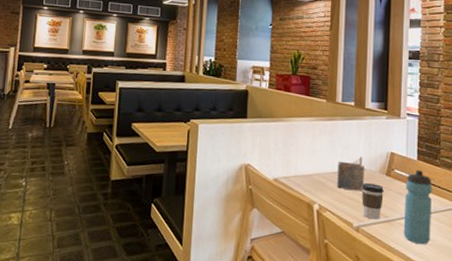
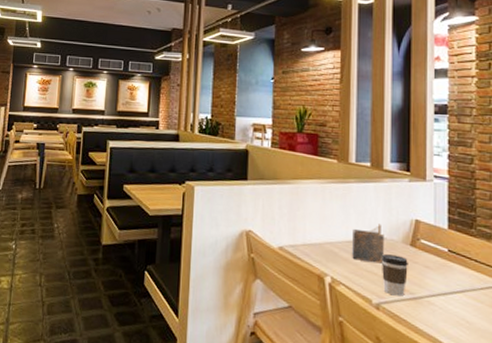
water bottle: present [404,170,432,244] -> none [434,240,467,327]

